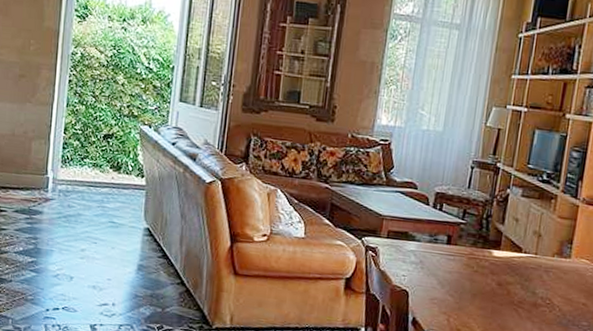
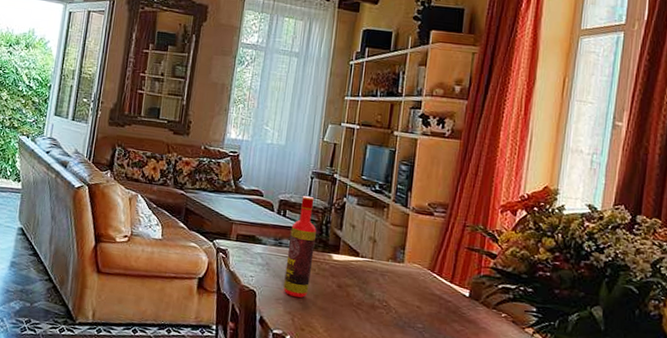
bottle: none [438,188,476,298] -> present [283,196,316,299]

